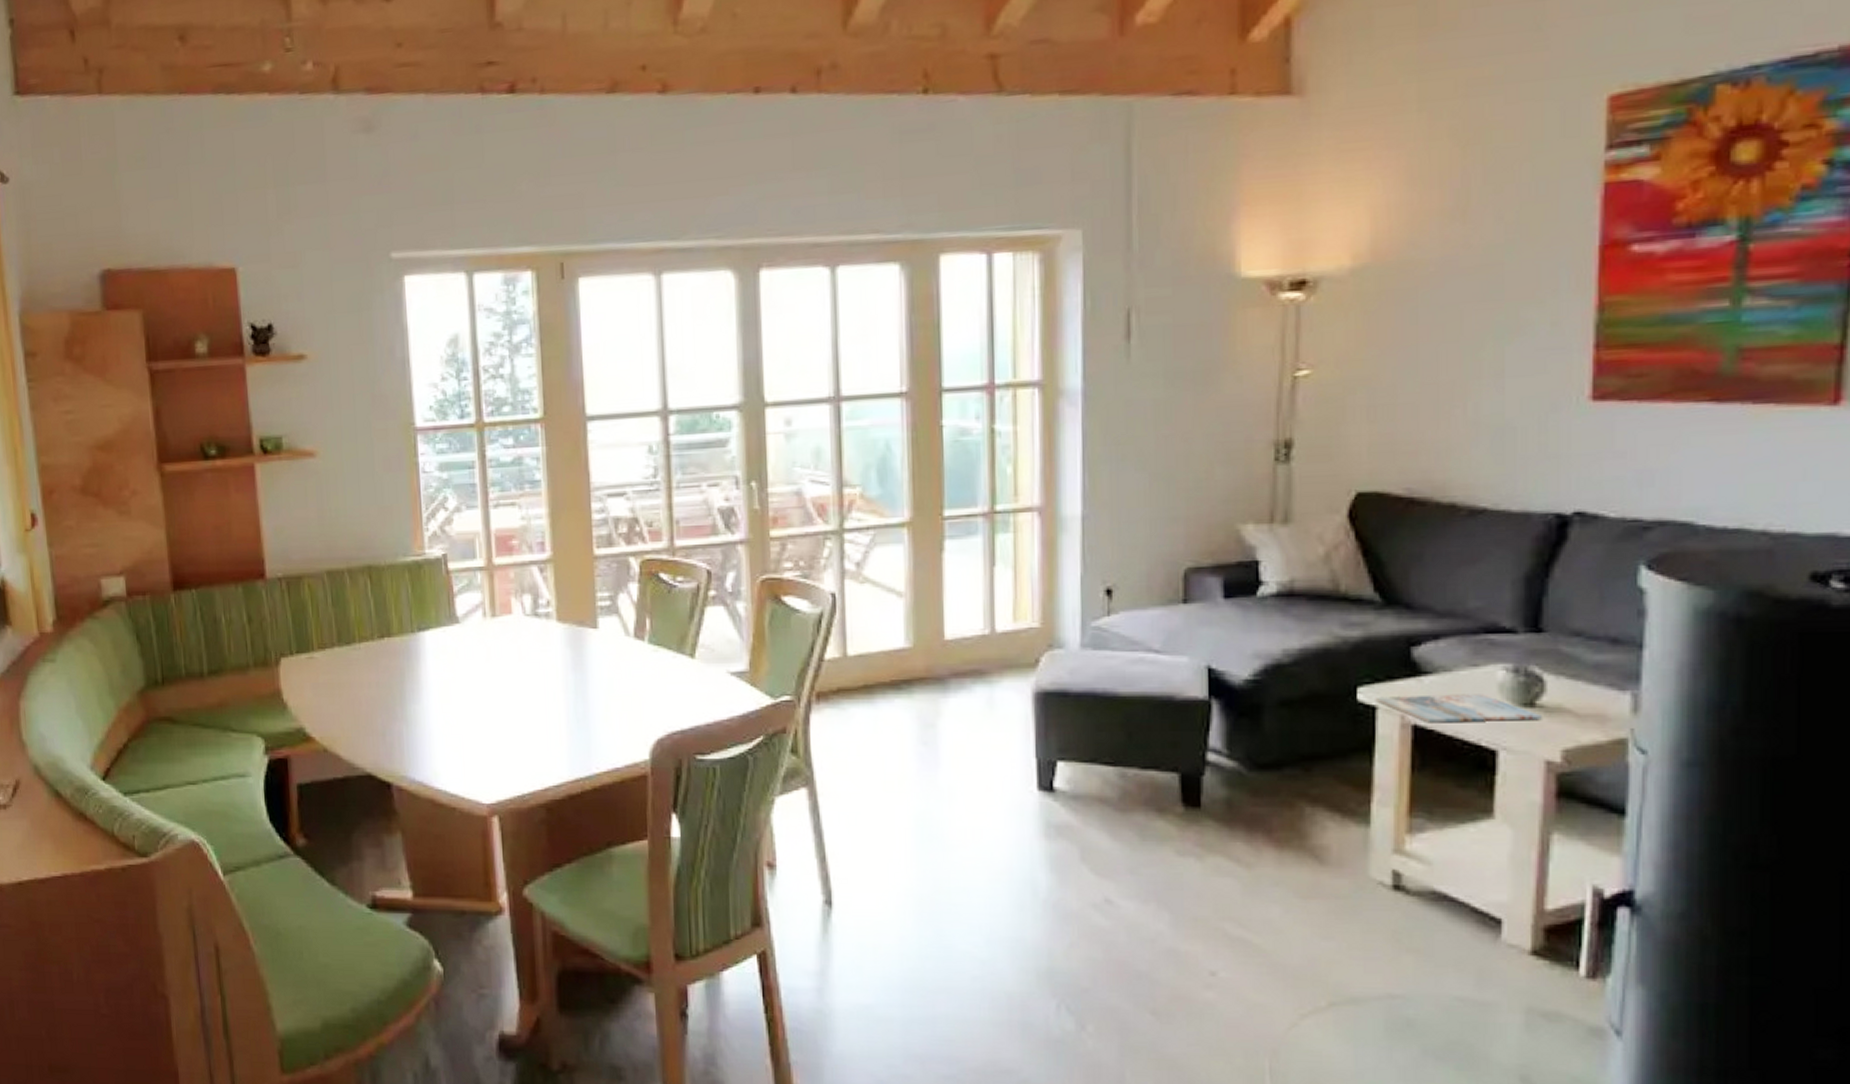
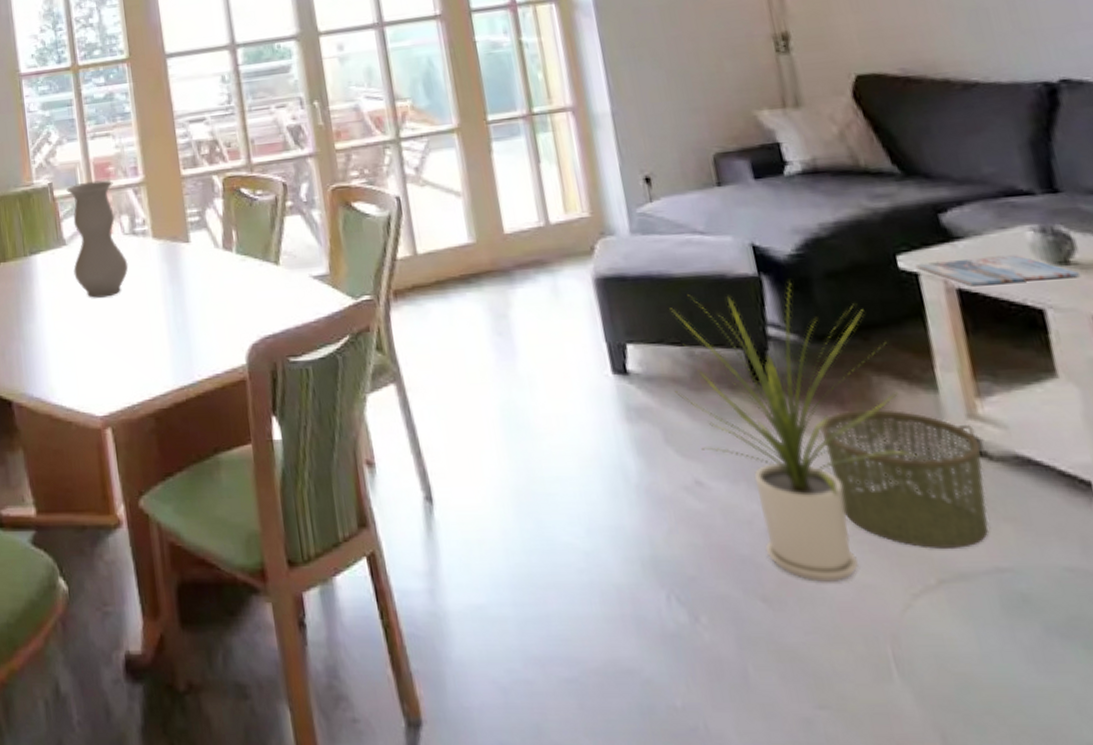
vase: none [463,554,528,681] -> present [66,179,129,298]
house plant: none [1099,707,1341,1000] -> present [669,282,925,582]
basket: none [1242,838,1400,975] -> present [820,409,988,549]

